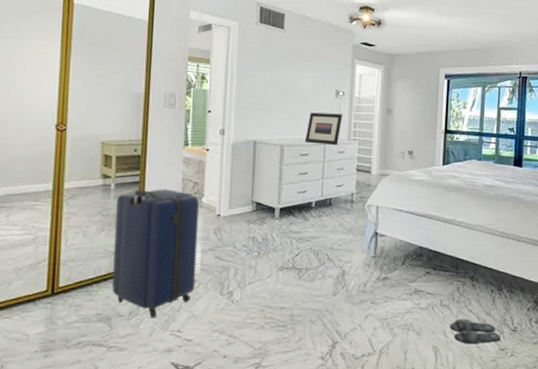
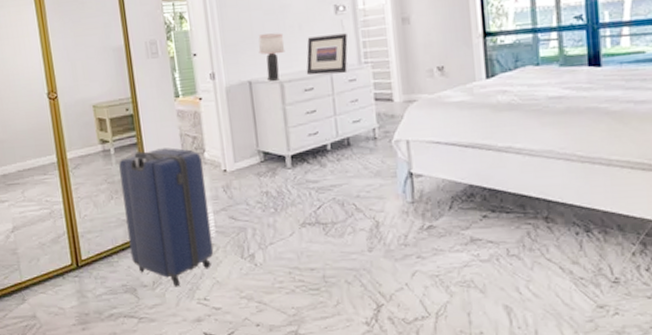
table lamp: none [267,104,291,144] -> present [258,33,286,81]
slippers: present [450,319,501,344] -> none [524,270,597,302]

